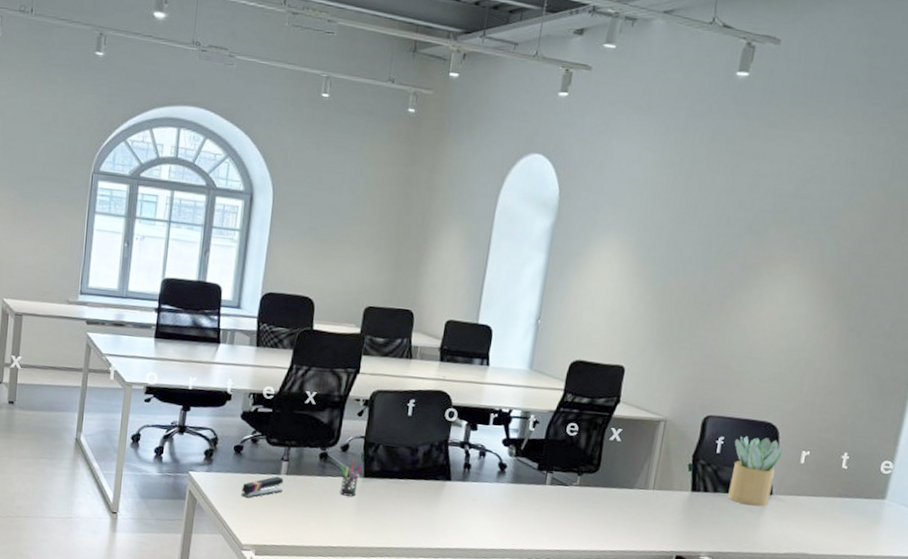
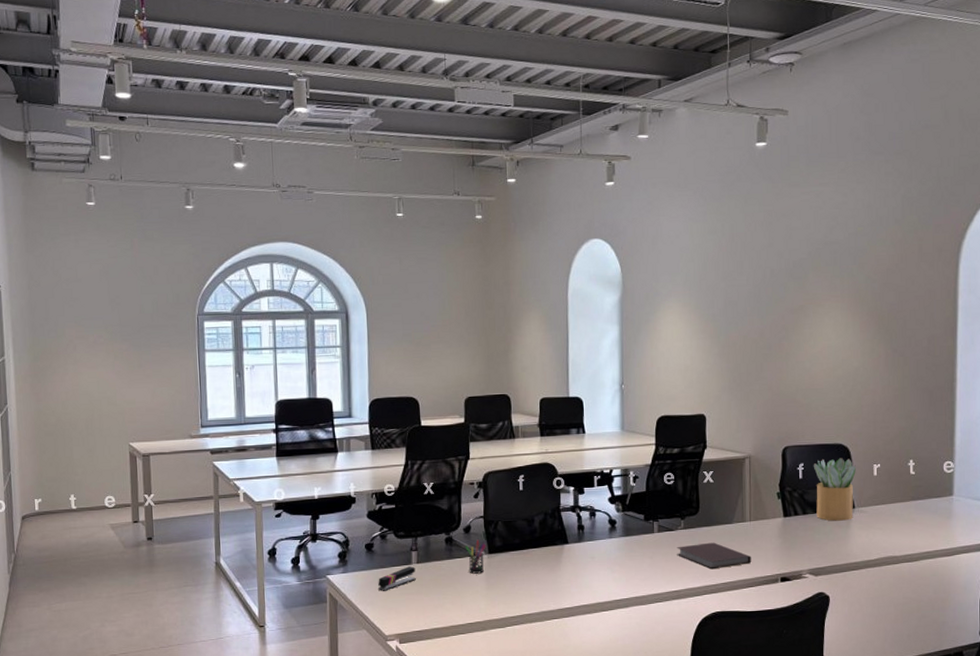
notebook: none [566,503,648,535] -> present [676,542,752,570]

